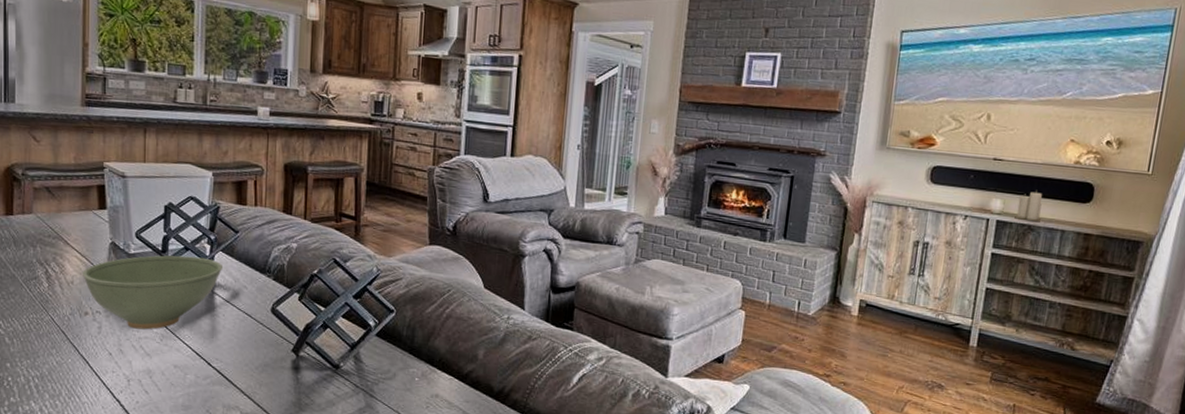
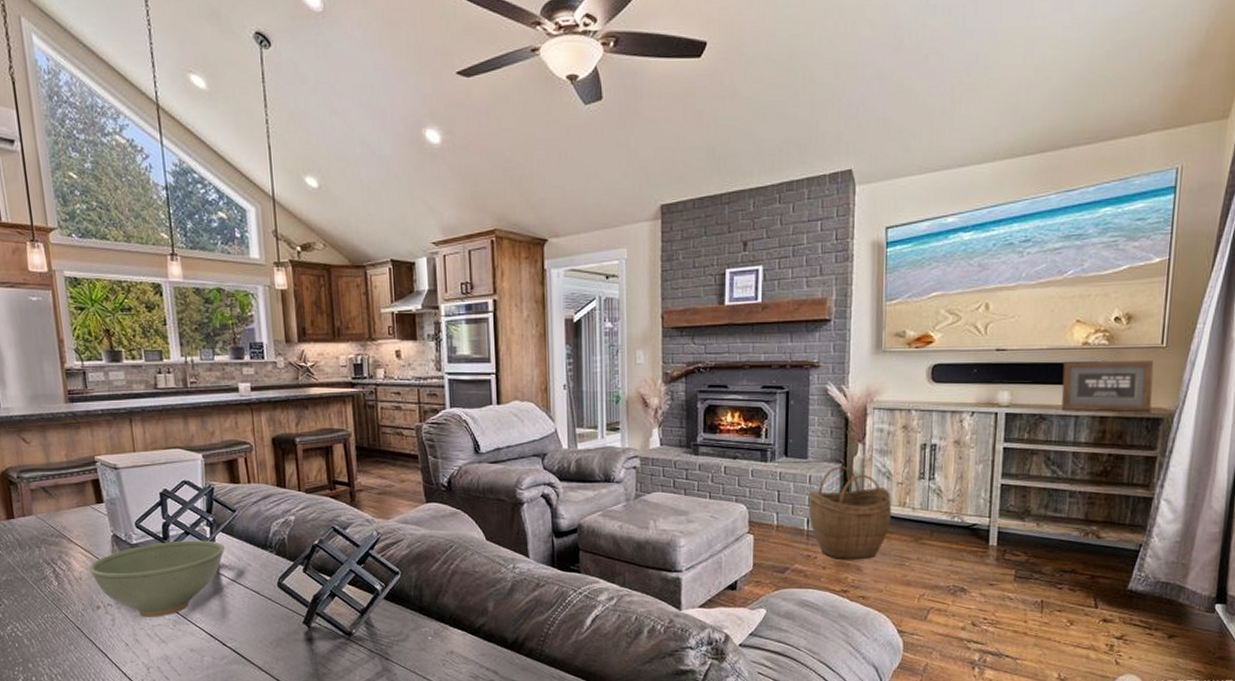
woven basket: none [800,253,881,347] -> present [808,466,892,559]
candle: present [1014,189,1042,222] -> none [1024,376,1053,411]
picture frame: none [1049,177,1139,235] -> present [1061,360,1154,413]

